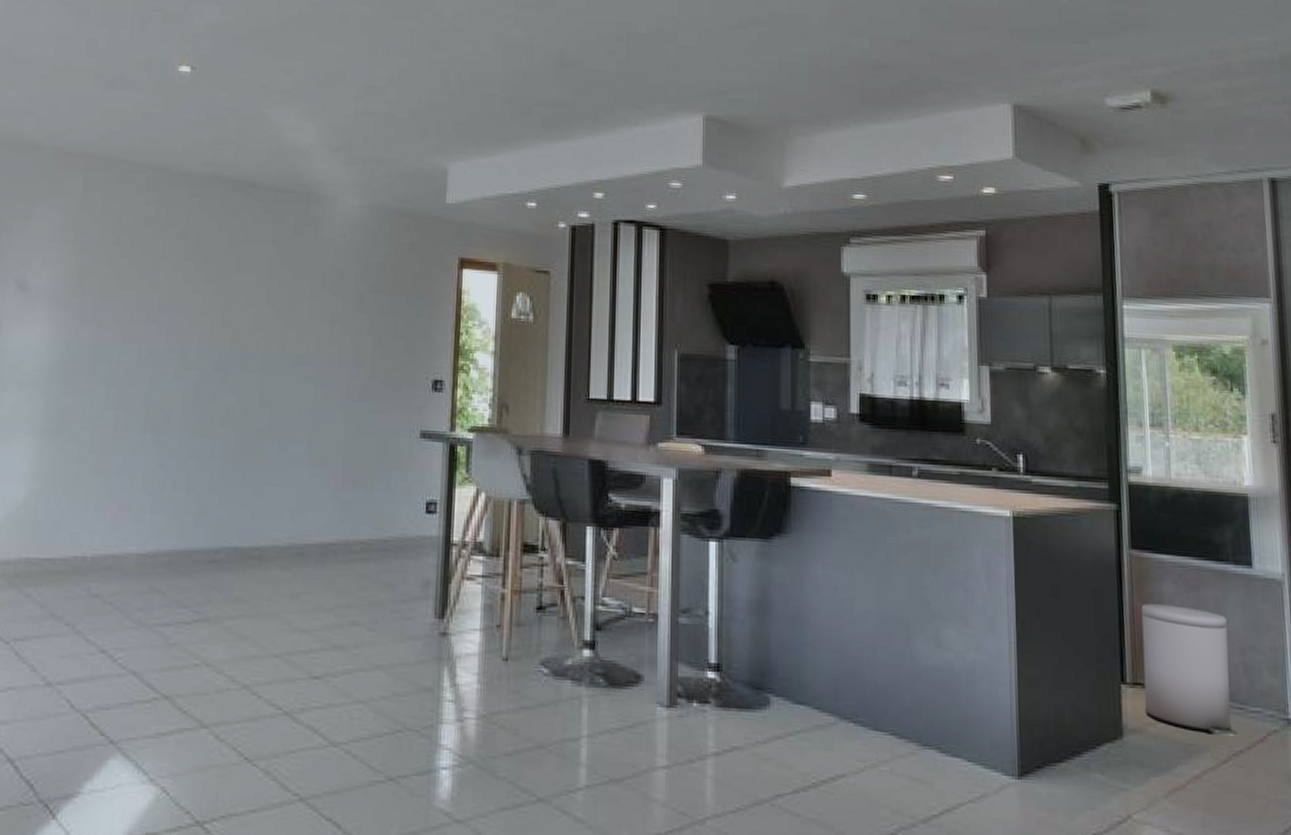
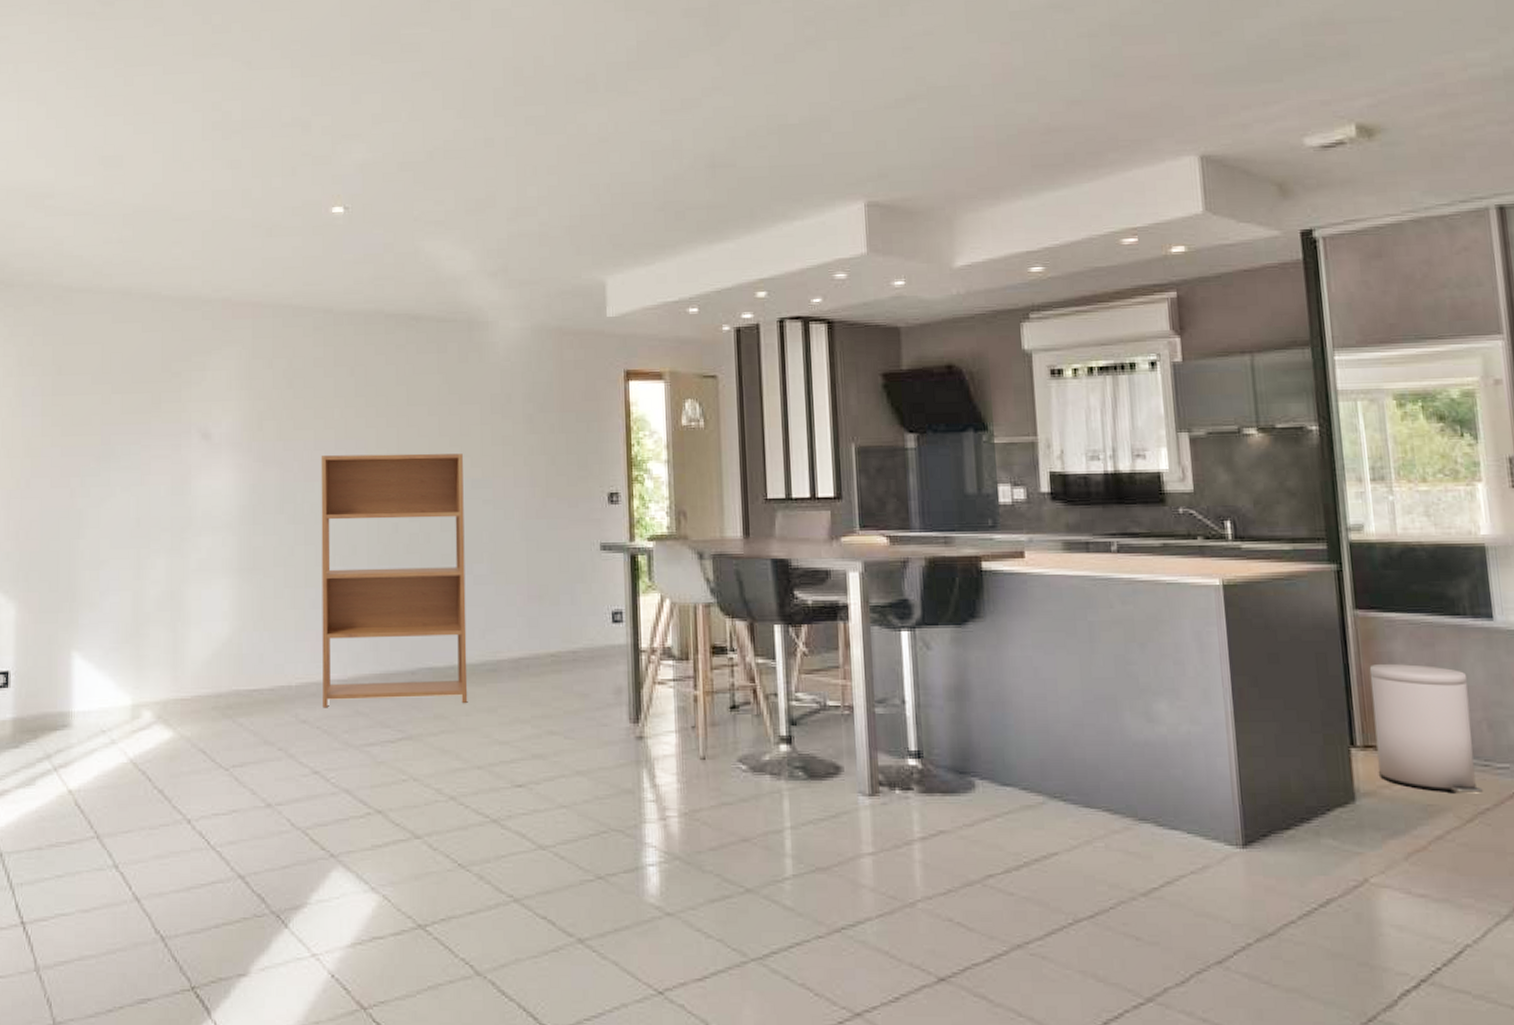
bookshelf: none [117,318,289,587] -> present [321,453,468,708]

